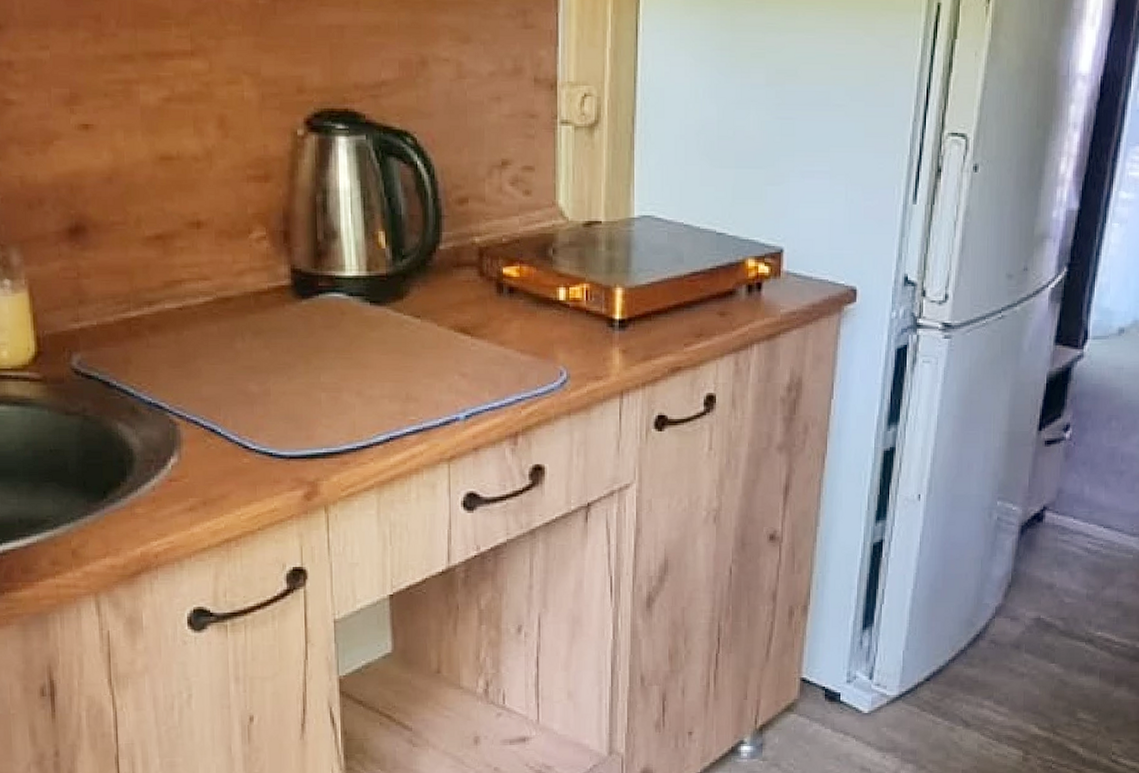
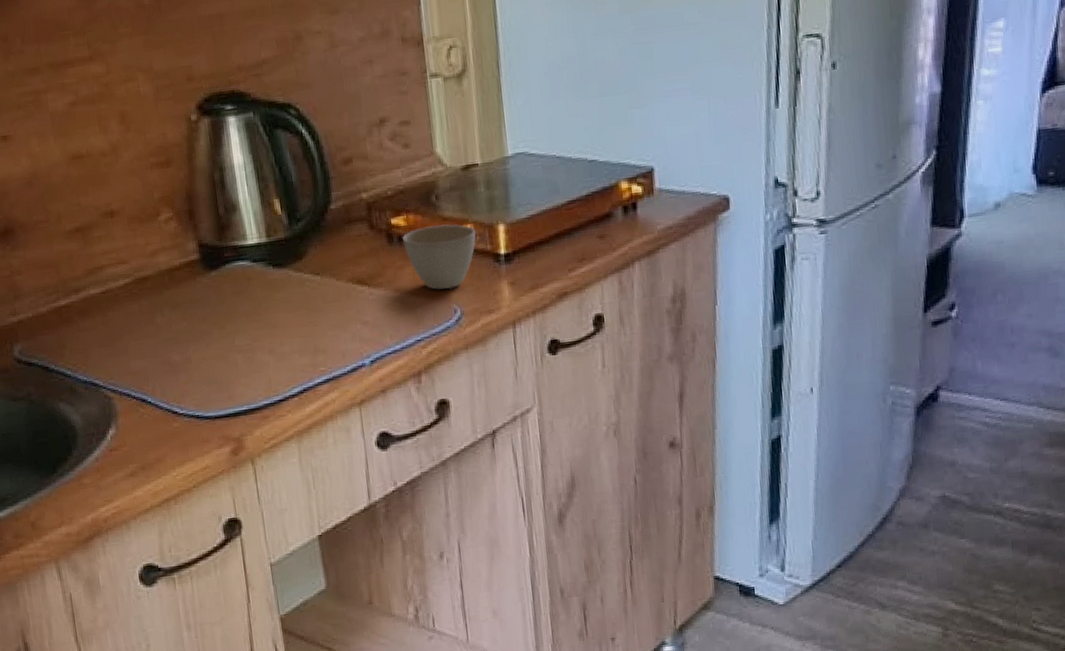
cup: none [512,280,591,350] -> present [401,223,476,290]

